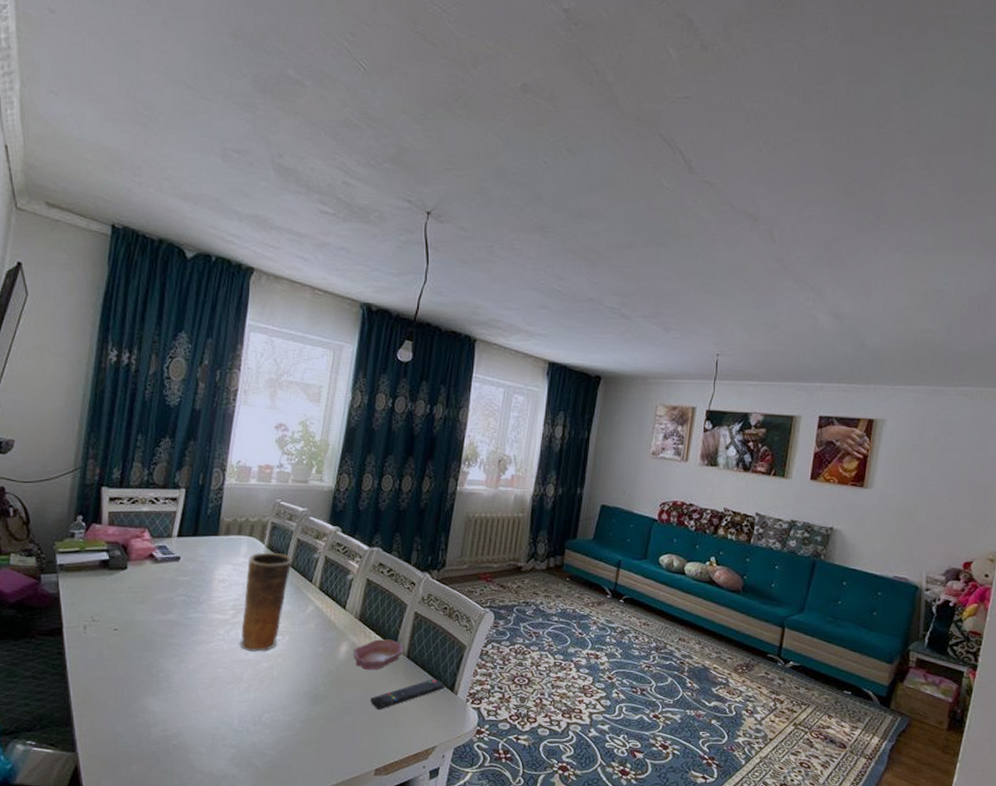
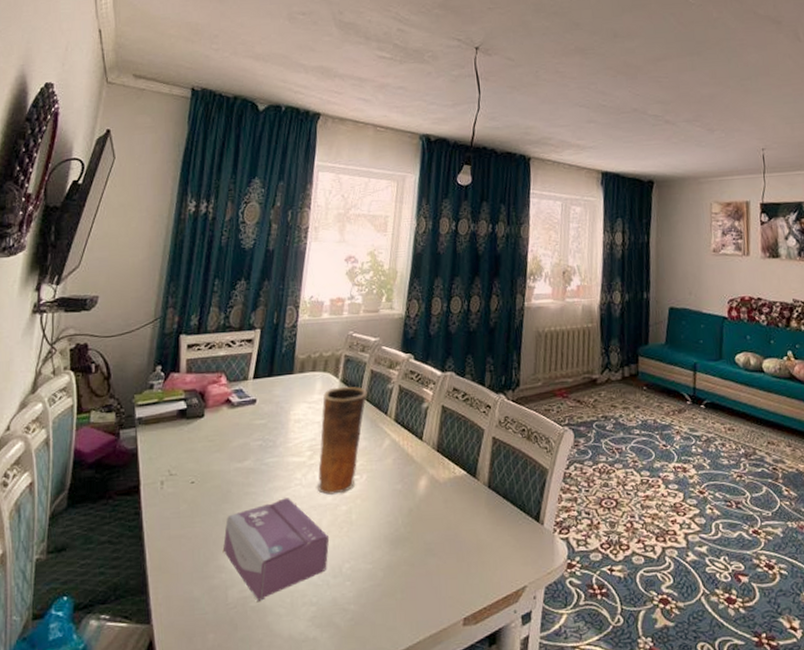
tissue box: none [146,651,251,741] -> present [223,498,330,602]
bowl: present [352,639,404,670] -> none [432,469,484,505]
remote control: present [371,679,445,709] -> none [454,509,530,549]

